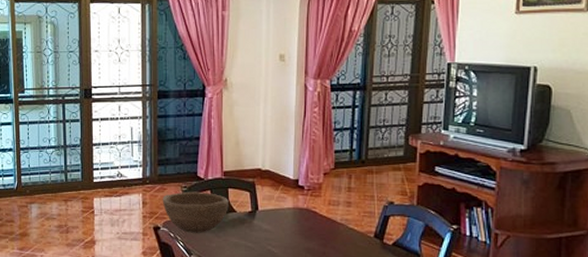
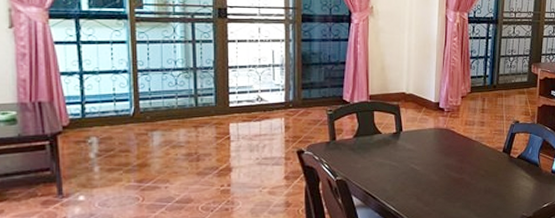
bowl: present [162,191,229,233] -> none [306,115,374,155]

